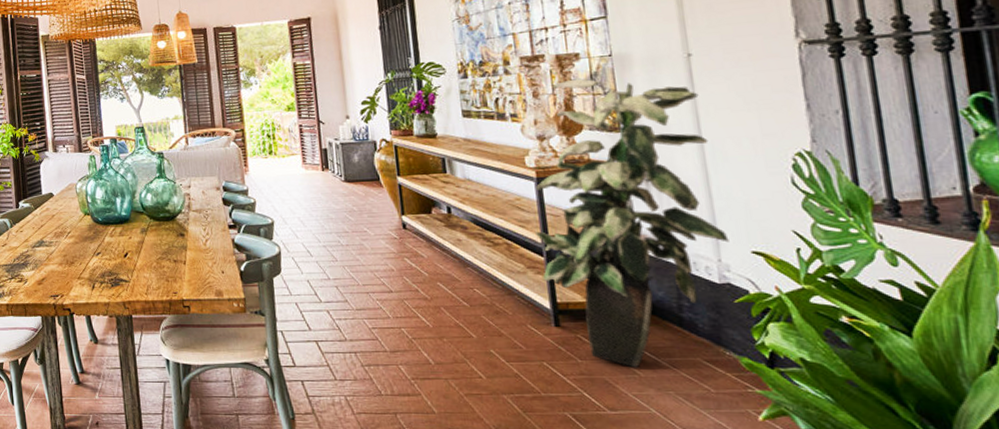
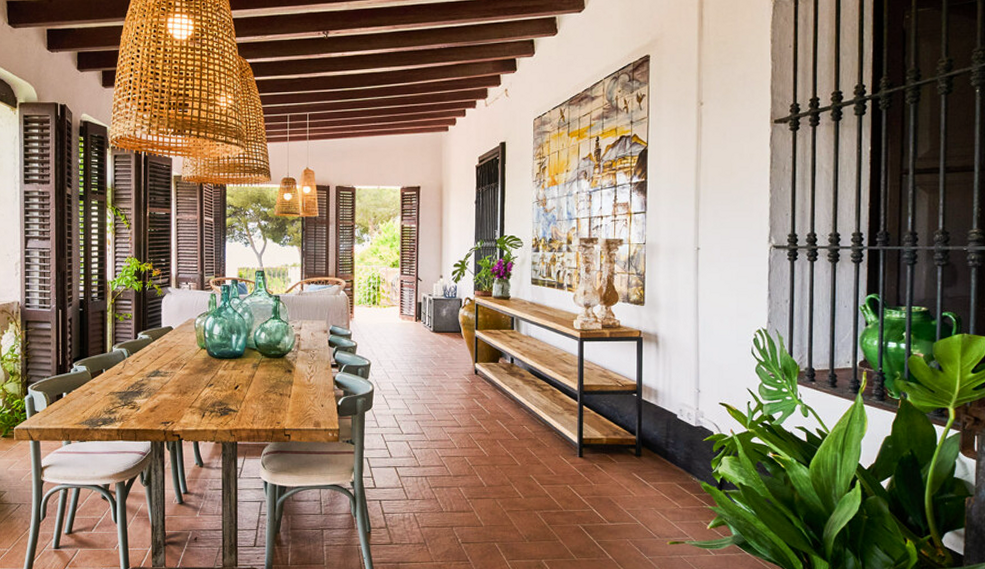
indoor plant: present [536,78,729,368] -> none [574,260,706,490]

